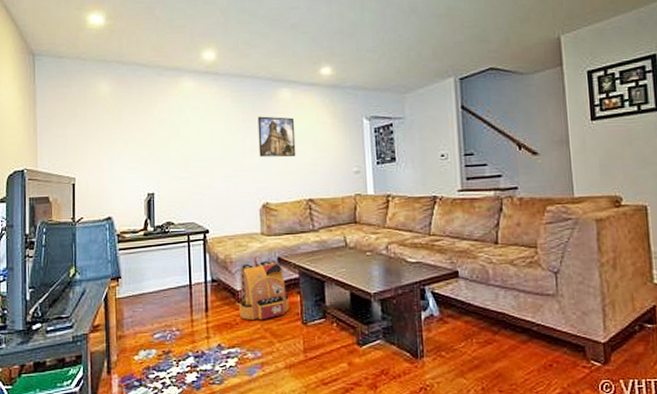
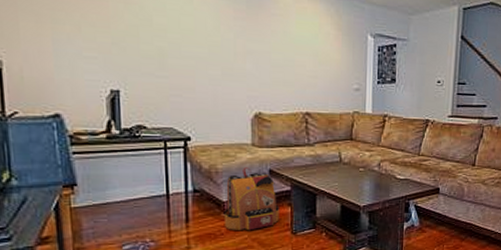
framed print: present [257,116,296,158] -> none [252,16,295,67]

